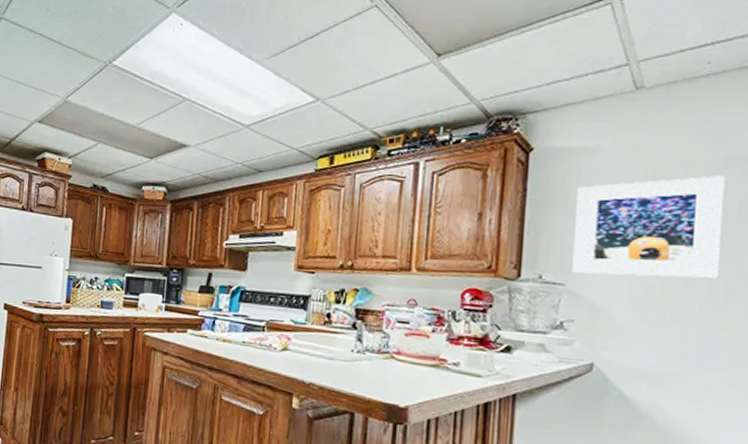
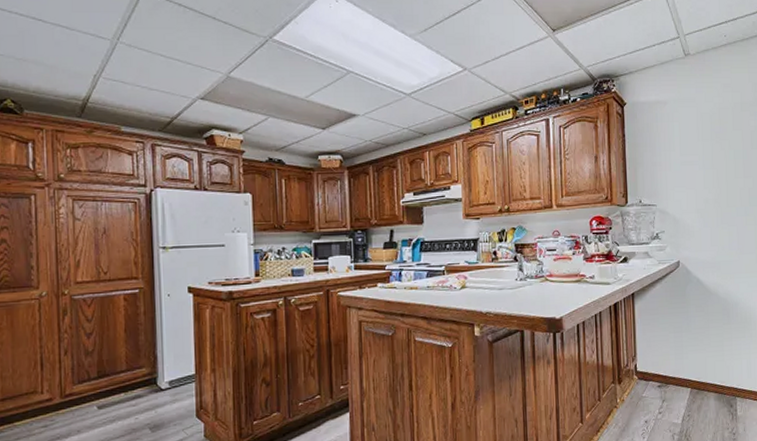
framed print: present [572,175,726,280] -> none [657,116,745,196]

